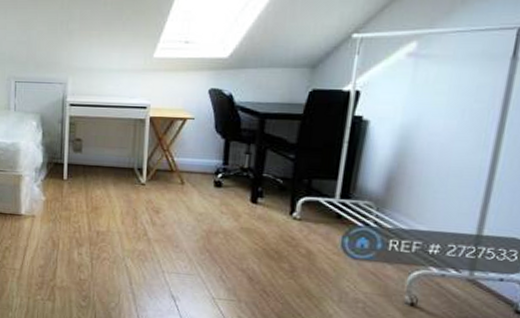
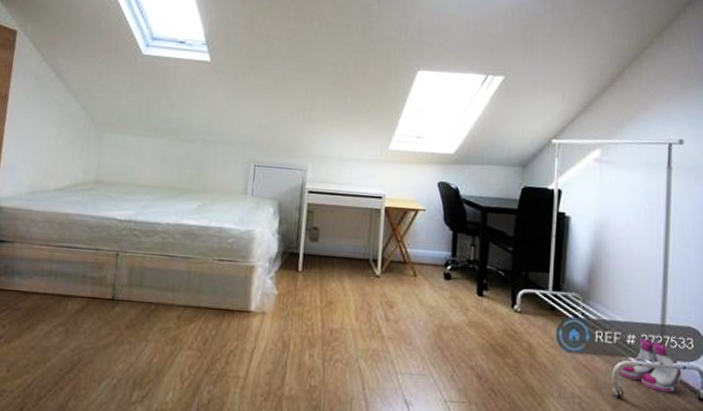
boots: none [415,249,497,304] -> present [620,339,682,393]

